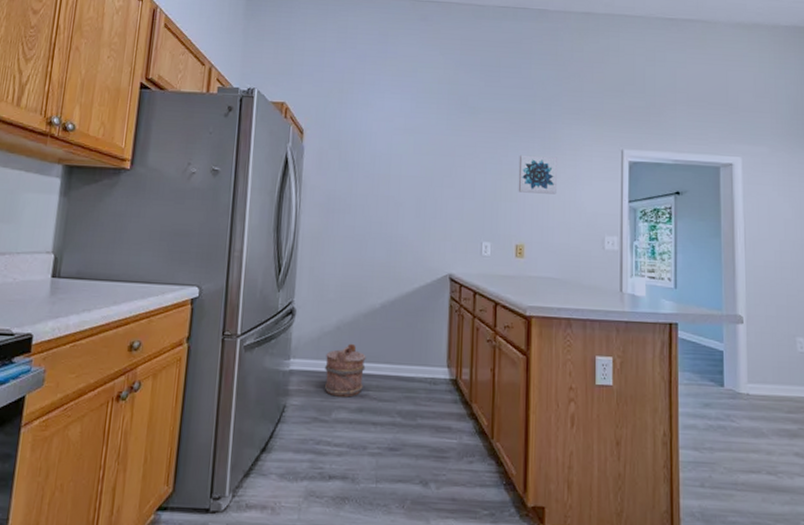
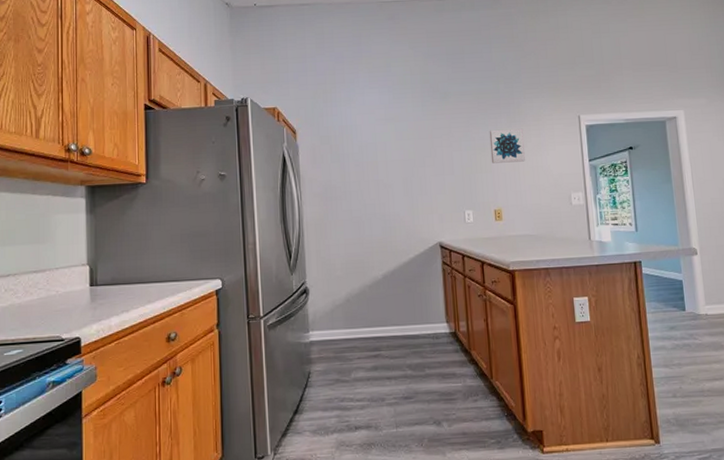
bucket: present [325,343,366,398] -> none [340,312,376,359]

